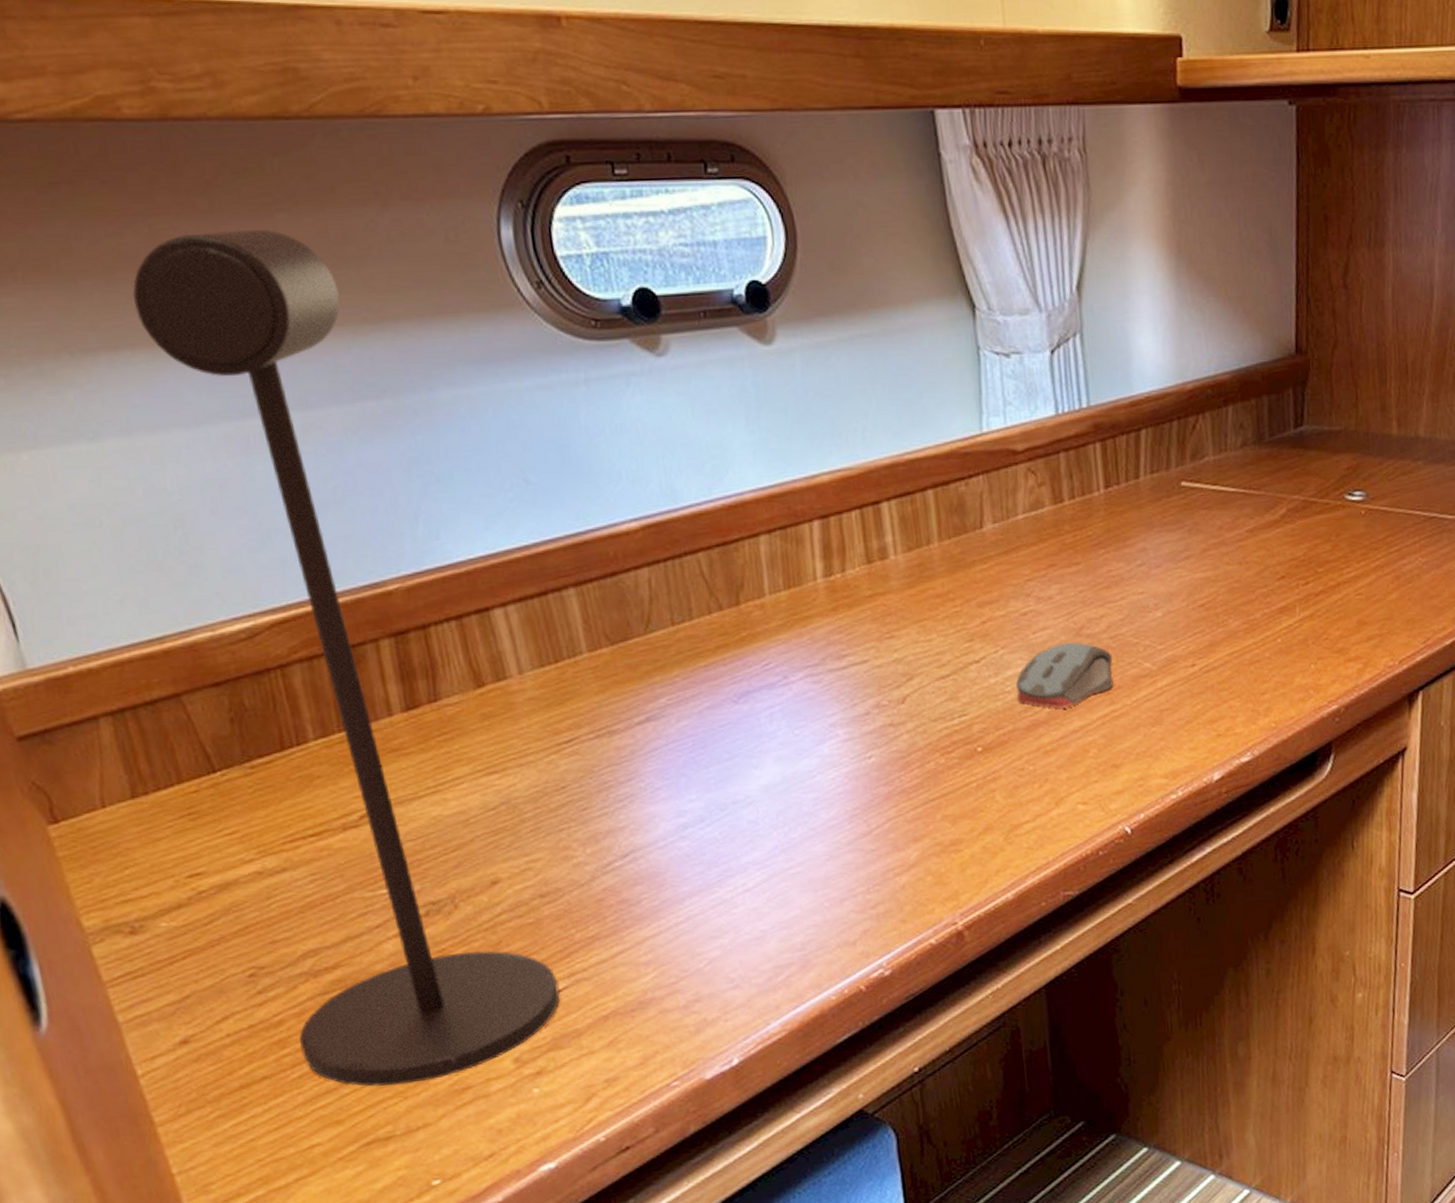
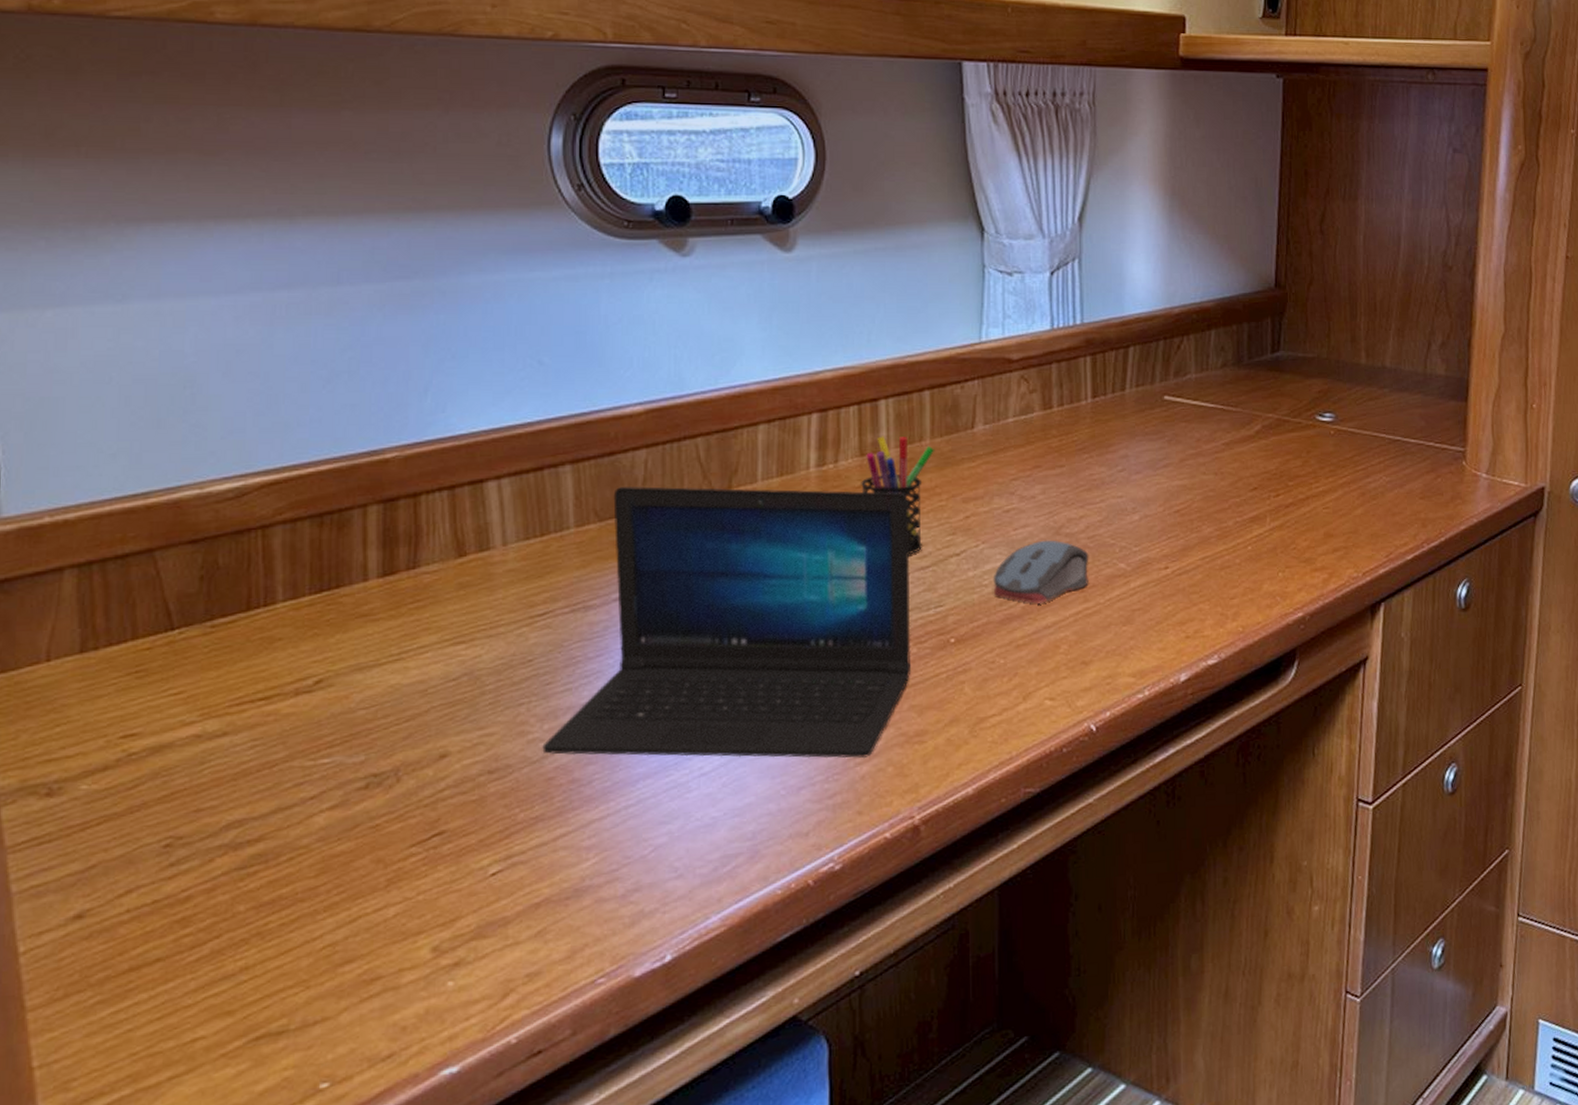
desk lamp: present [133,229,560,1087] -> none [189,122,493,974]
laptop: none [588,600,941,877] -> present [542,486,911,758]
pen holder: none [871,540,945,663] -> present [861,436,935,554]

